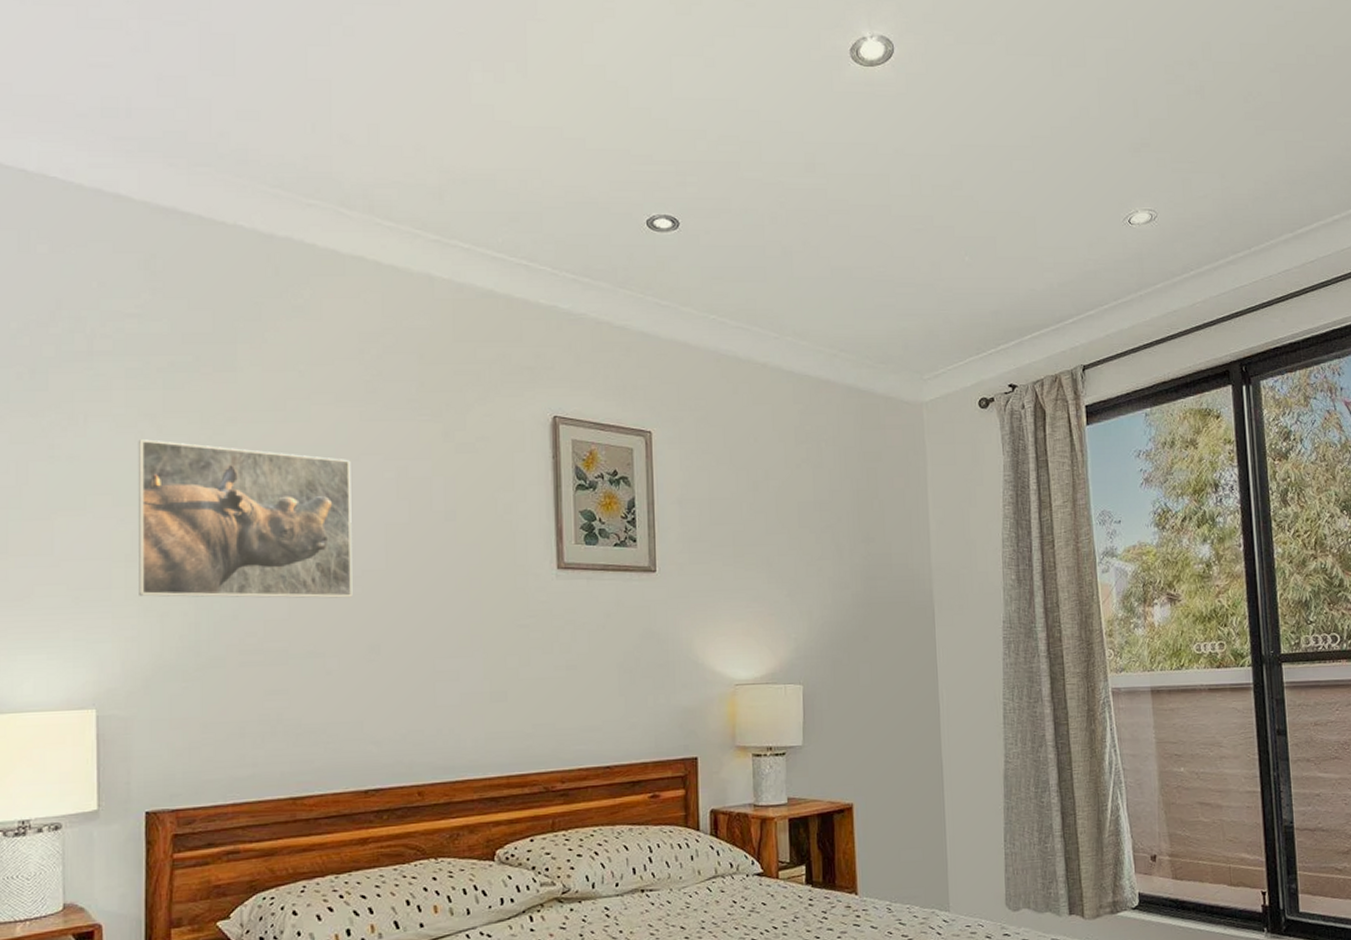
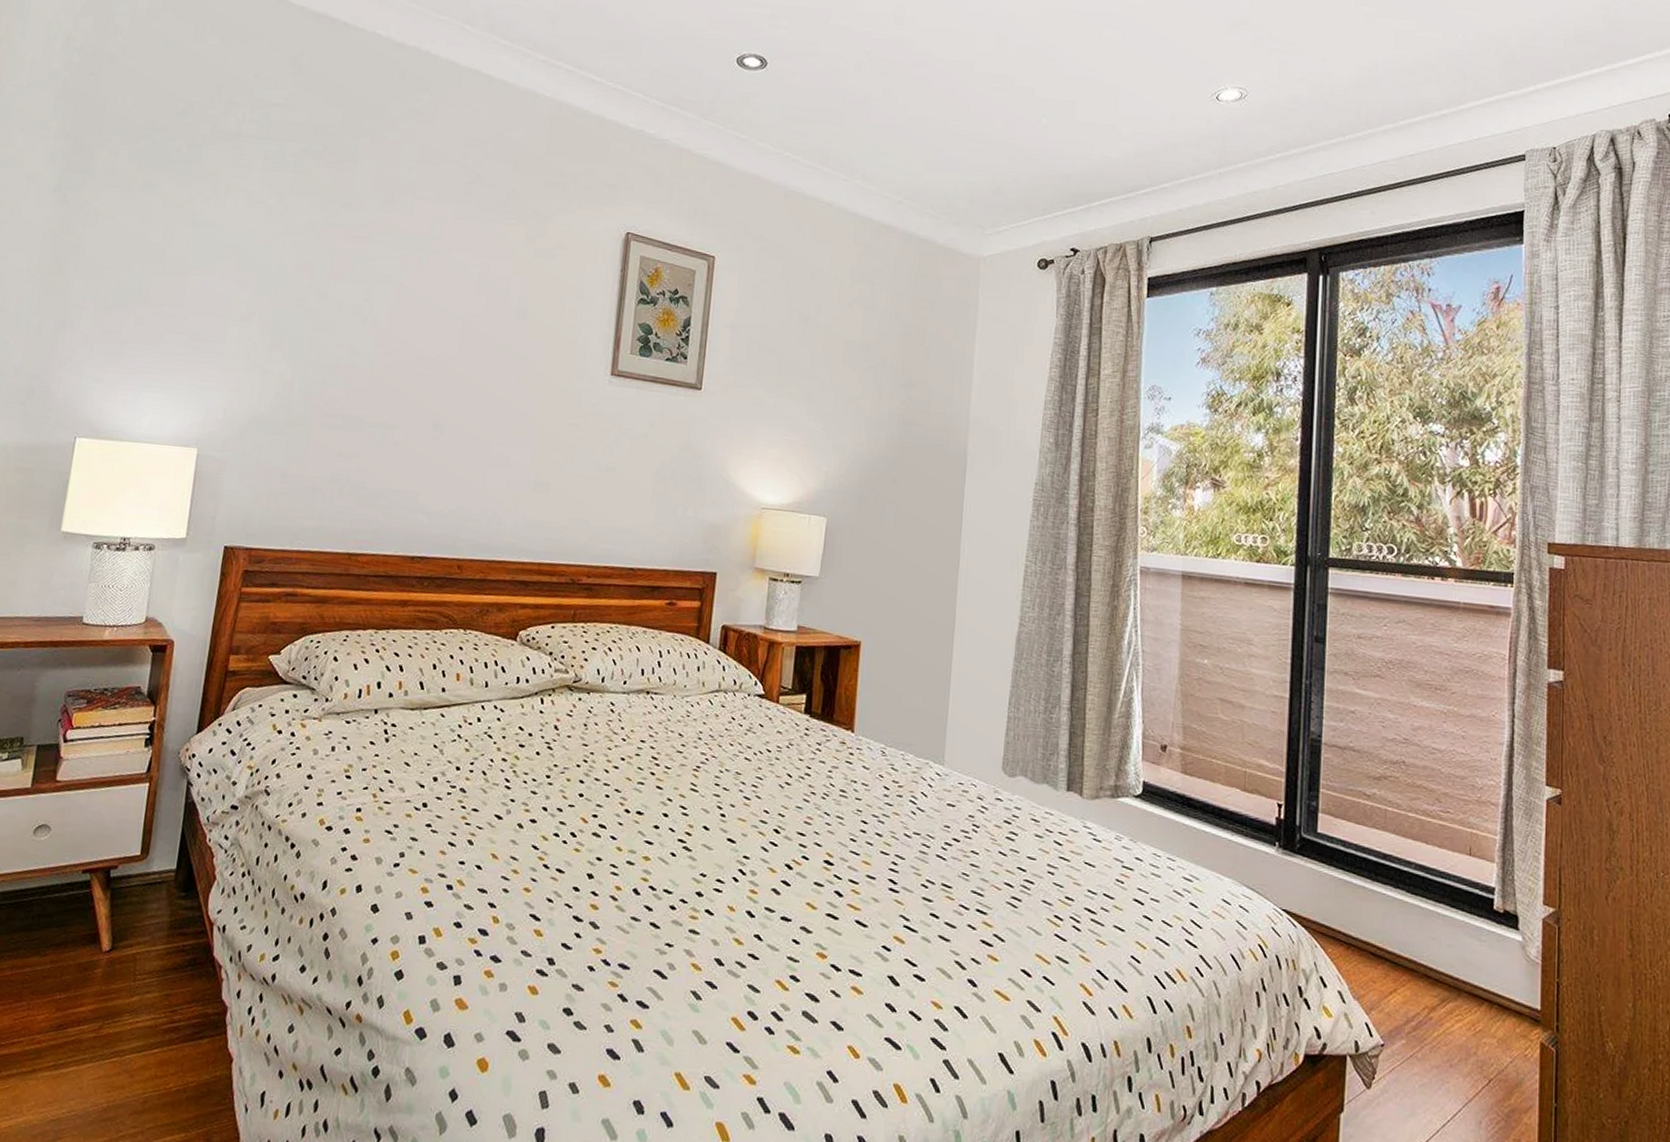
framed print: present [137,439,353,598] -> none [247,214,442,378]

